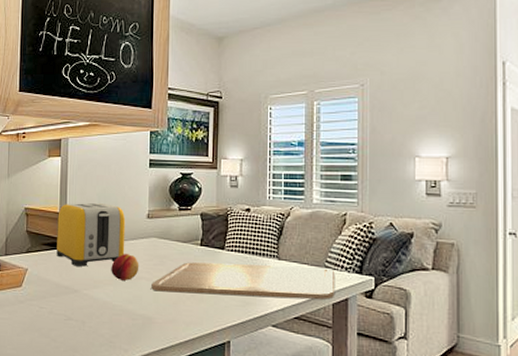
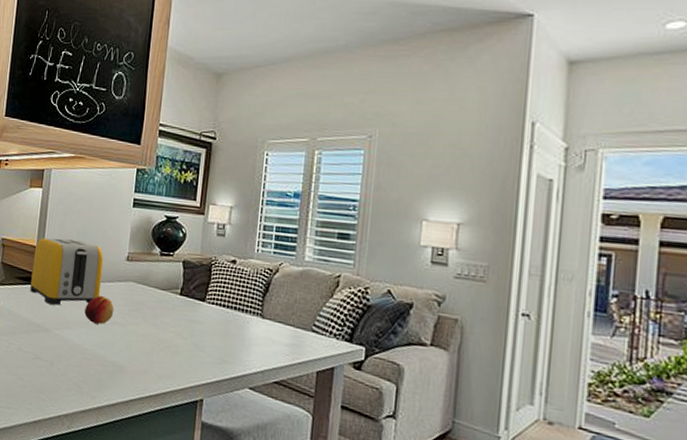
chopping board: present [151,262,335,300] -> none [125,311,322,367]

